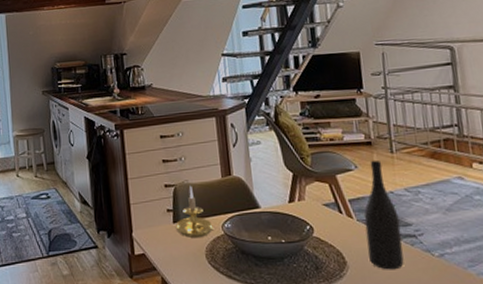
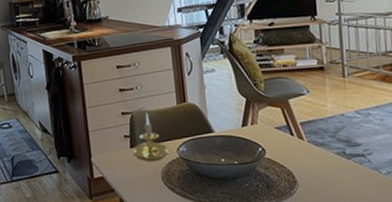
wine bottle: present [364,160,404,270] -> none [314,84,352,187]

